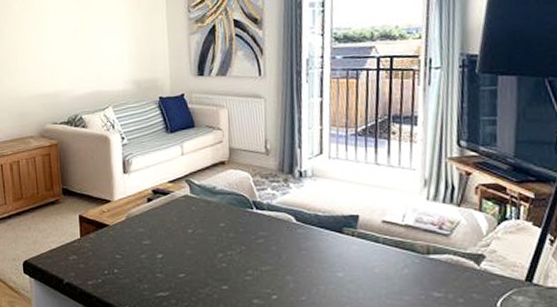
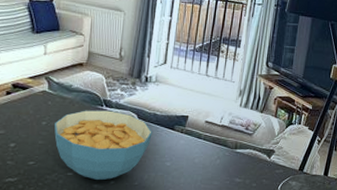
cereal bowl: none [202,213,316,294] -> present [54,110,152,180]

